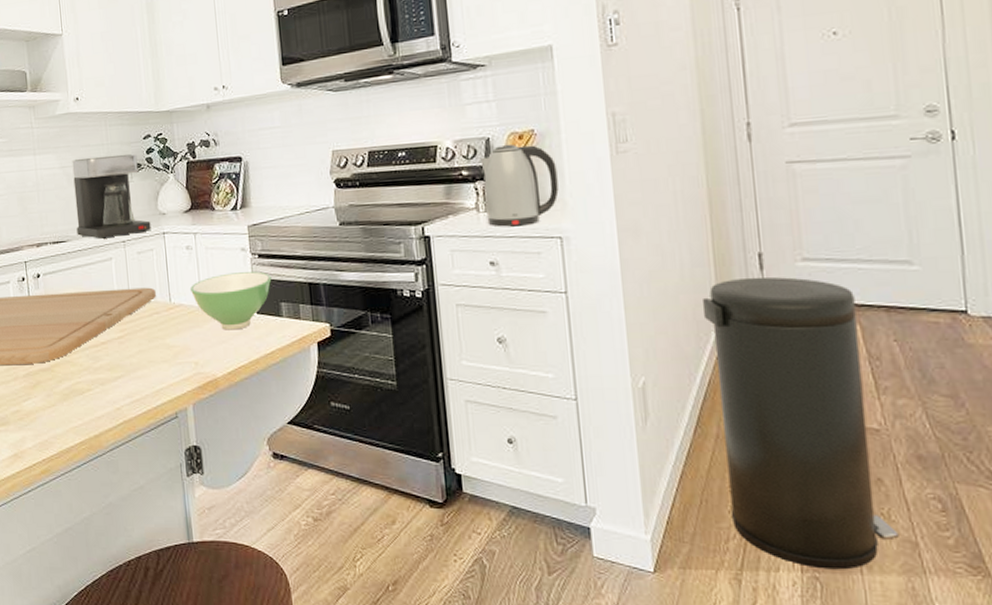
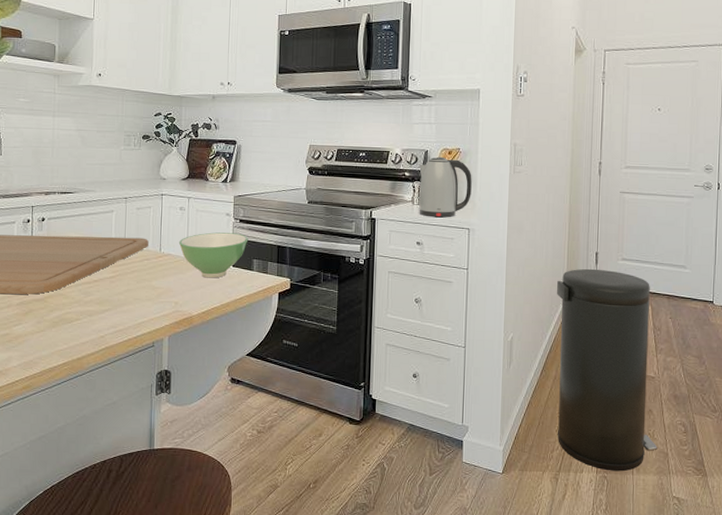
coffee maker: present [72,154,151,239] -> none [84,124,152,194]

